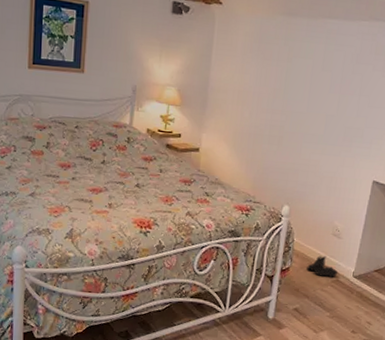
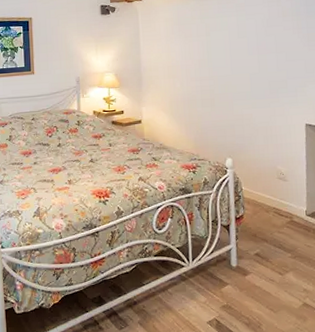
boots: present [306,256,338,277] -> none [259,200,290,219]

